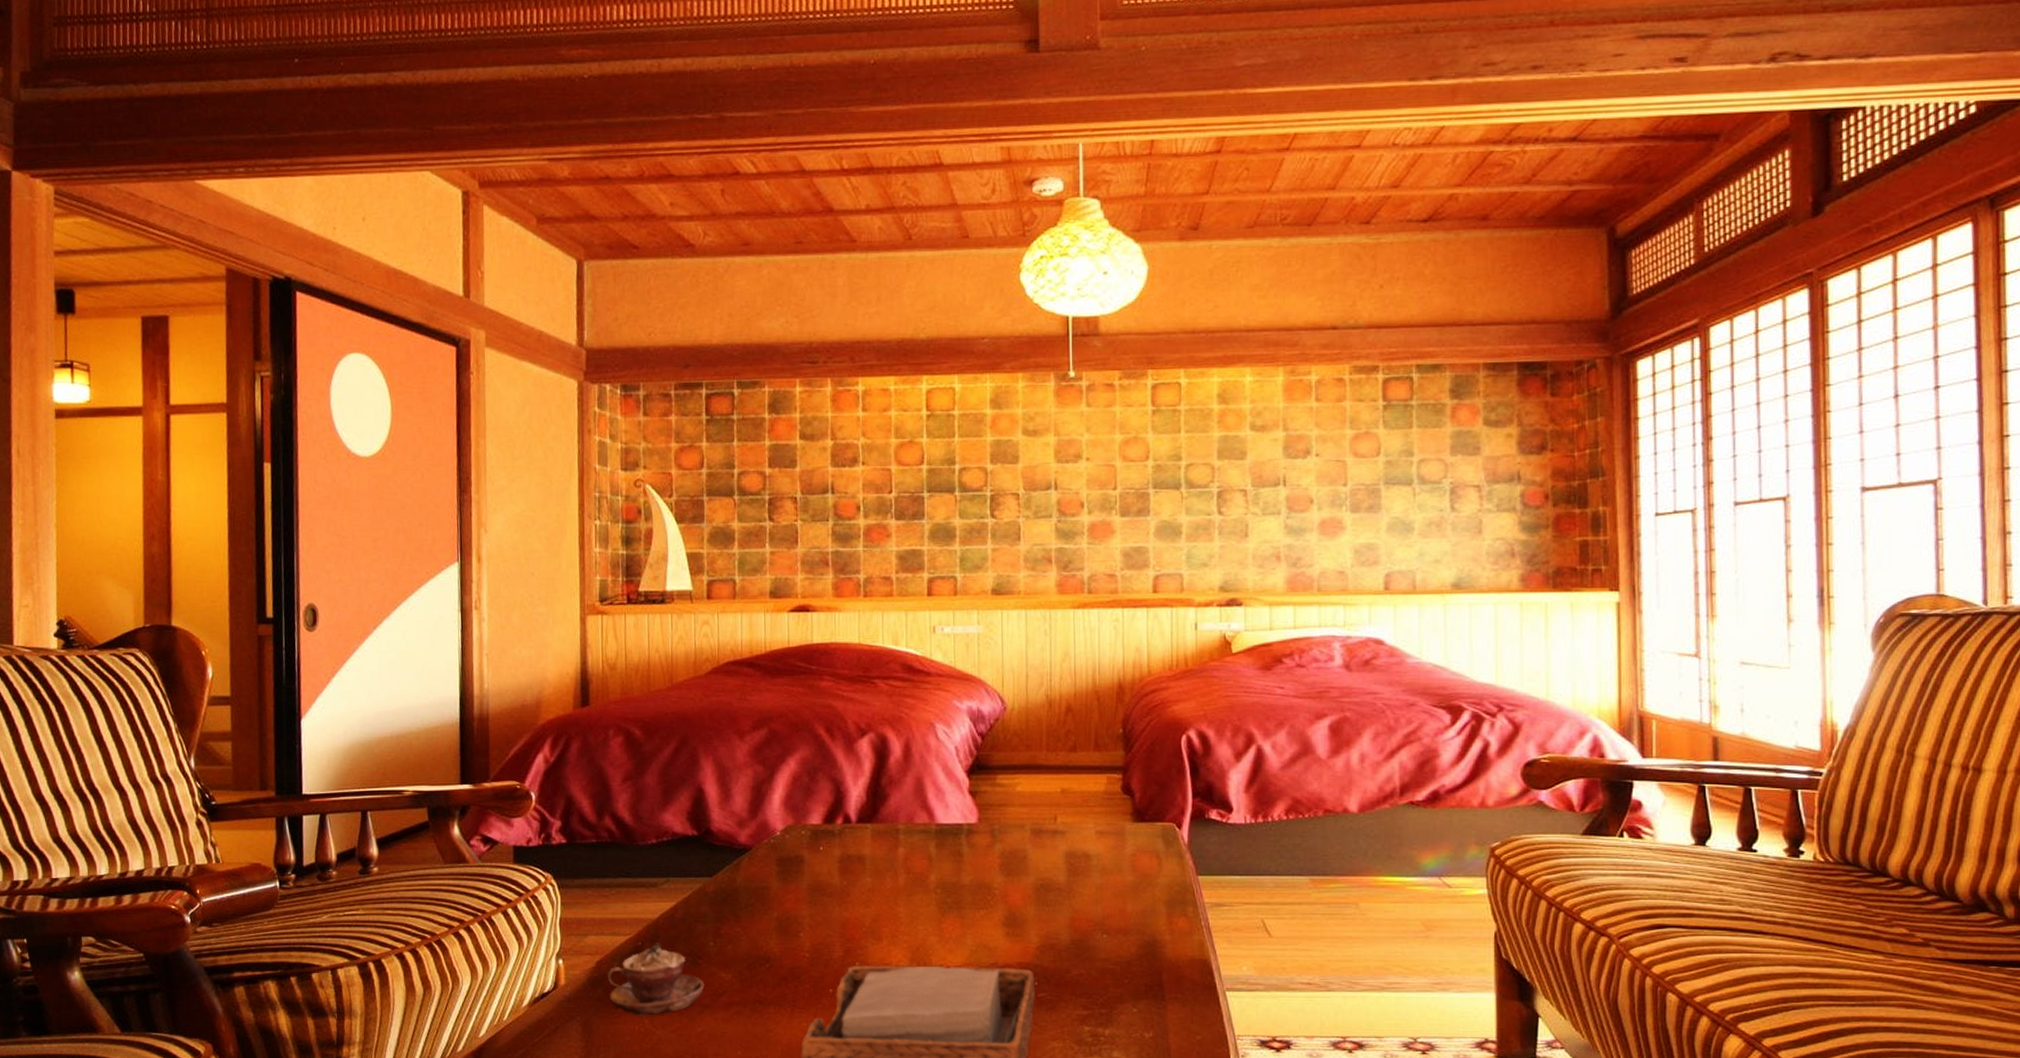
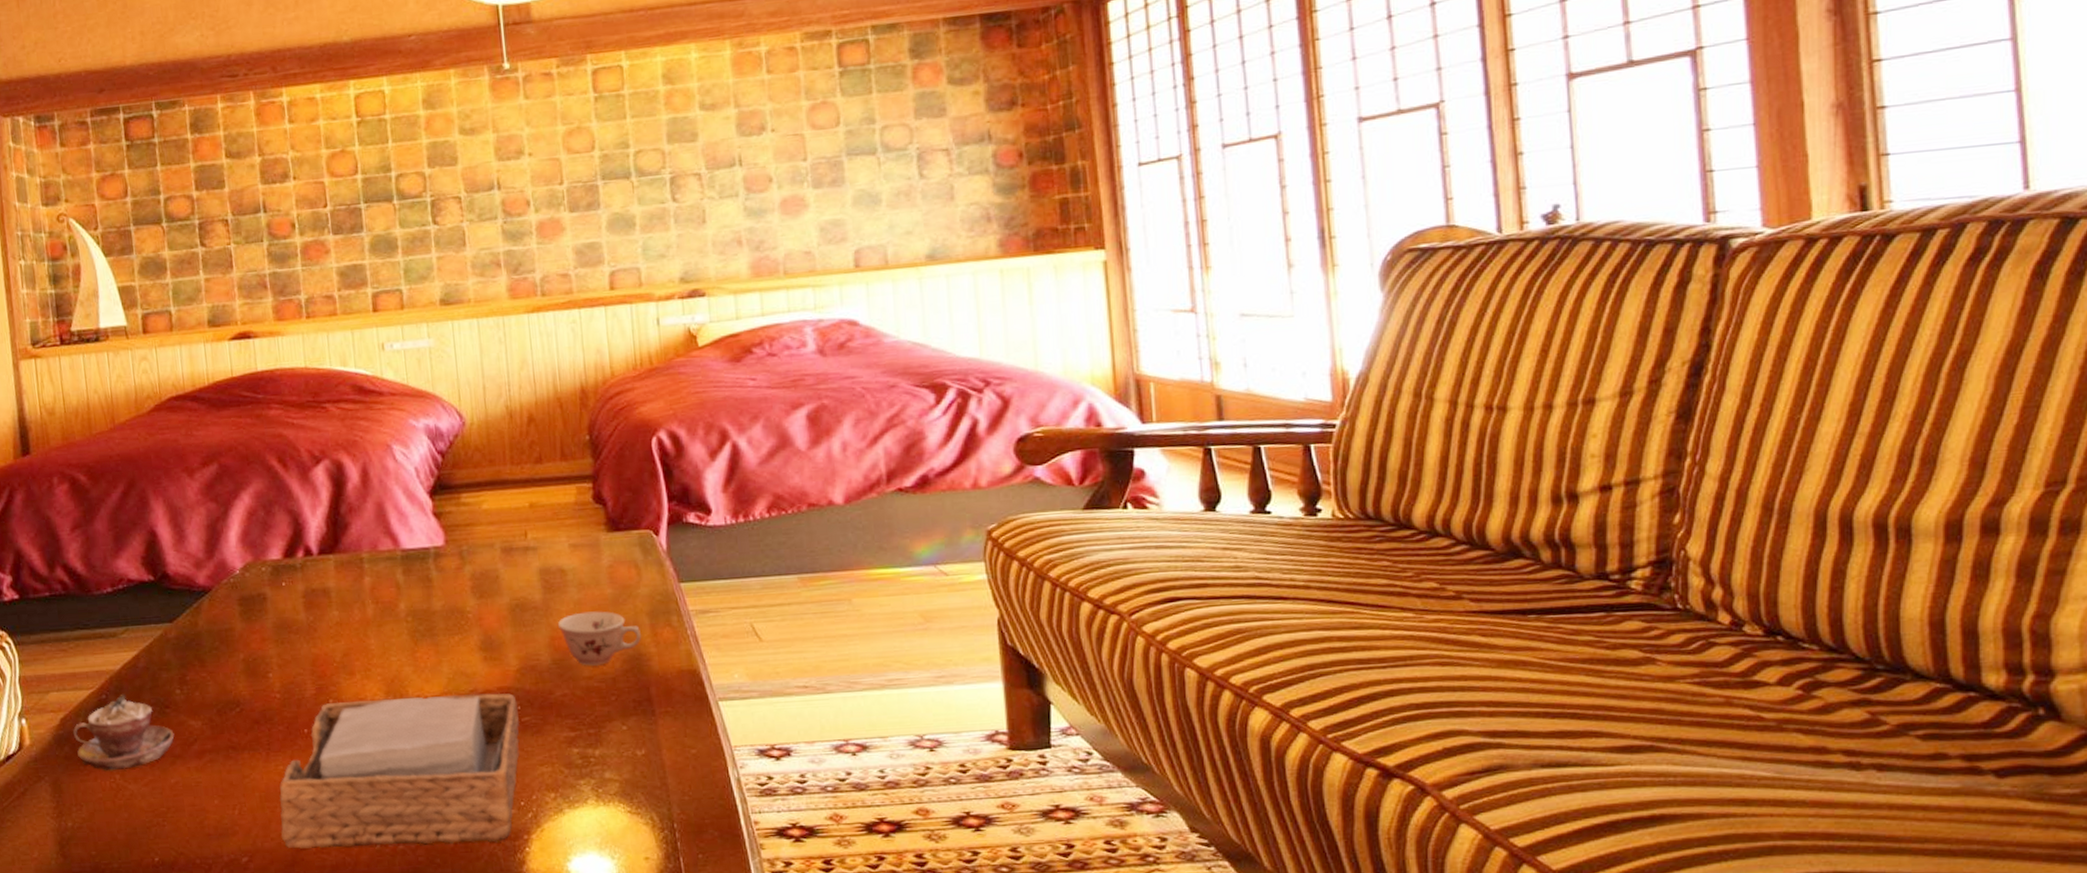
teacup: none [1078,896,1158,950] -> present [557,611,642,667]

